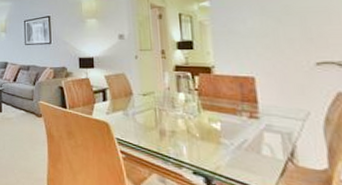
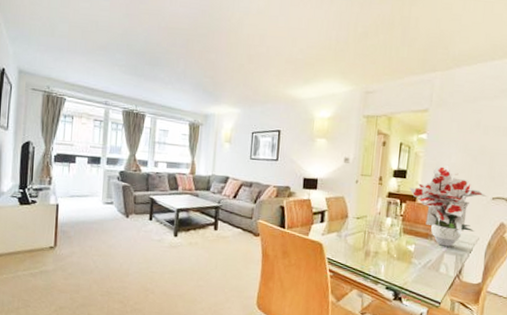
bouquet: none [200,30,307,124] -> present [409,164,486,247]

